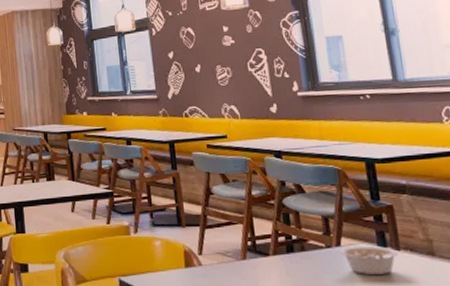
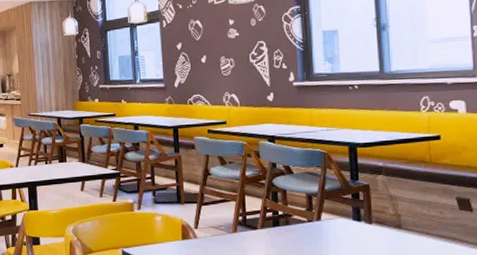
legume: present [340,246,410,274] -> none [320,221,380,245]

